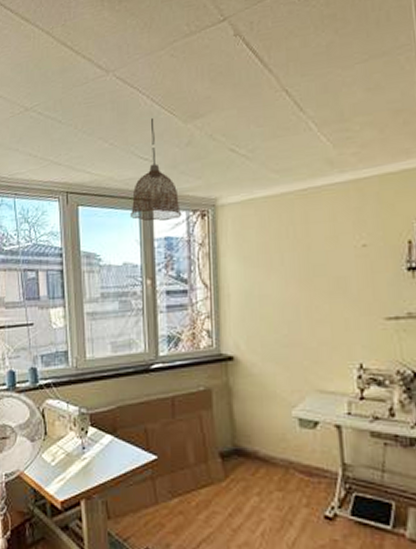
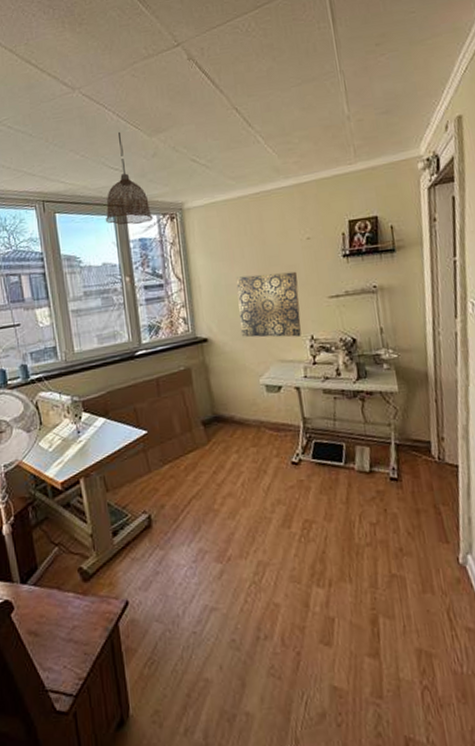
wall art: none [272,284,348,364] -> present [236,271,301,338]

